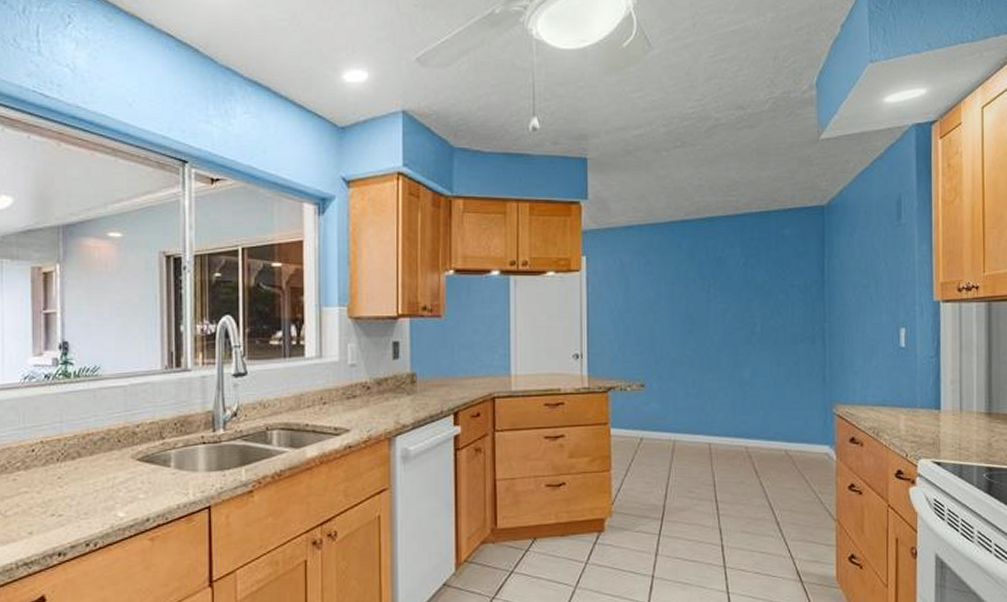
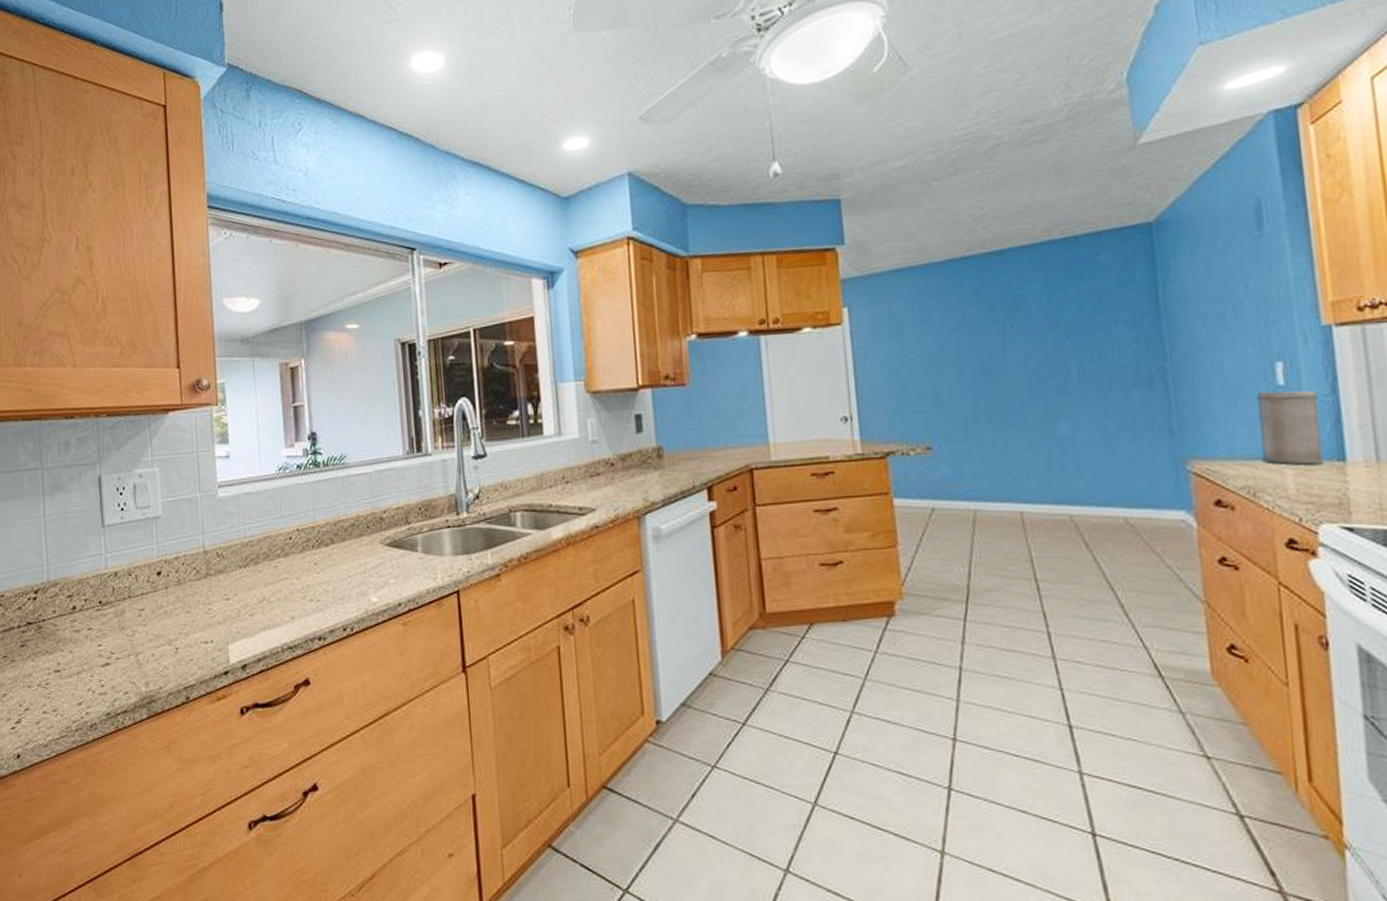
canister: none [884,352,926,412] -> present [1256,390,1324,465]

